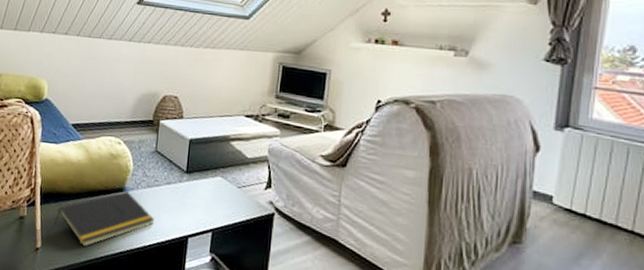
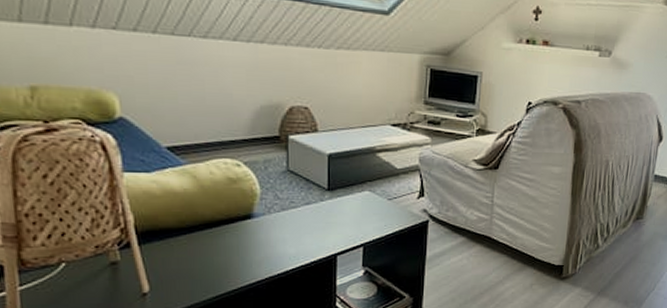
notepad: present [54,191,155,247] -> none [163,218,295,283]

